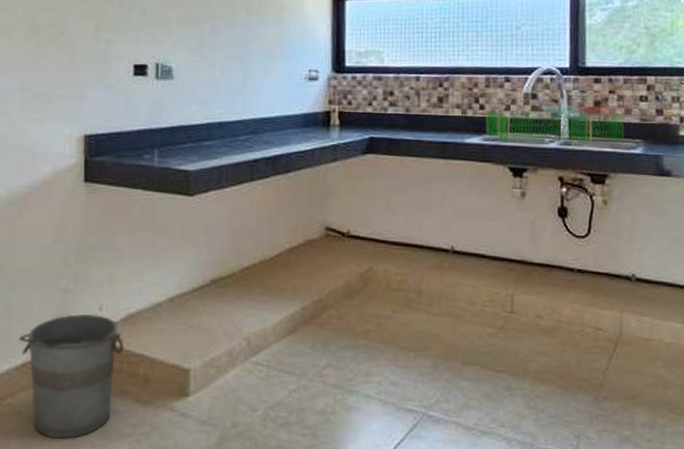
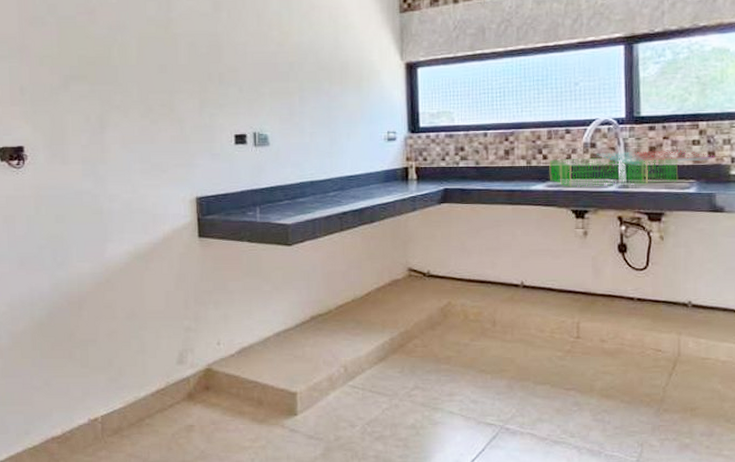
bucket: present [18,313,124,439] -> none [152,348,240,452]

